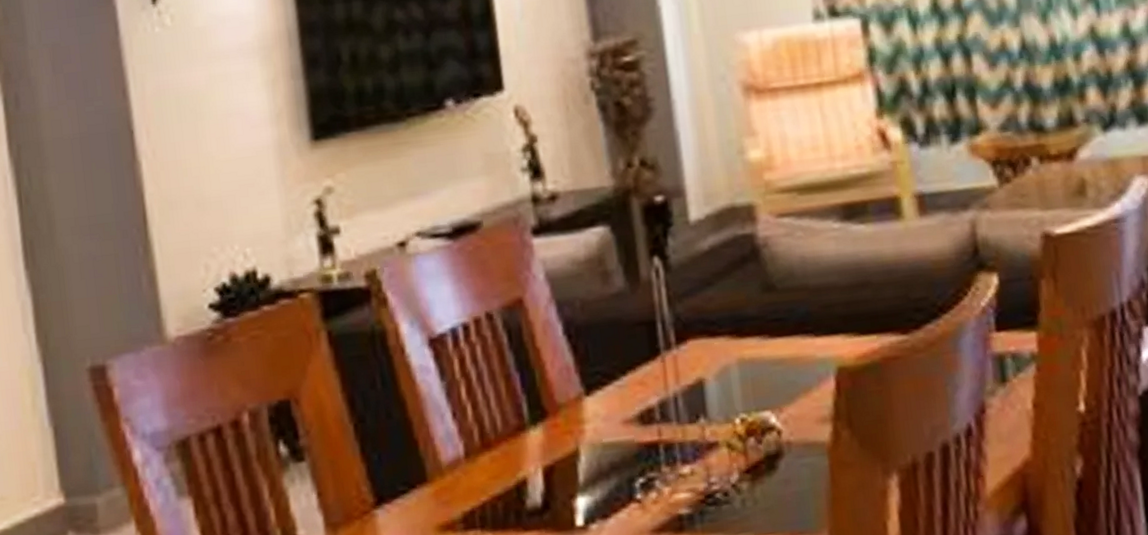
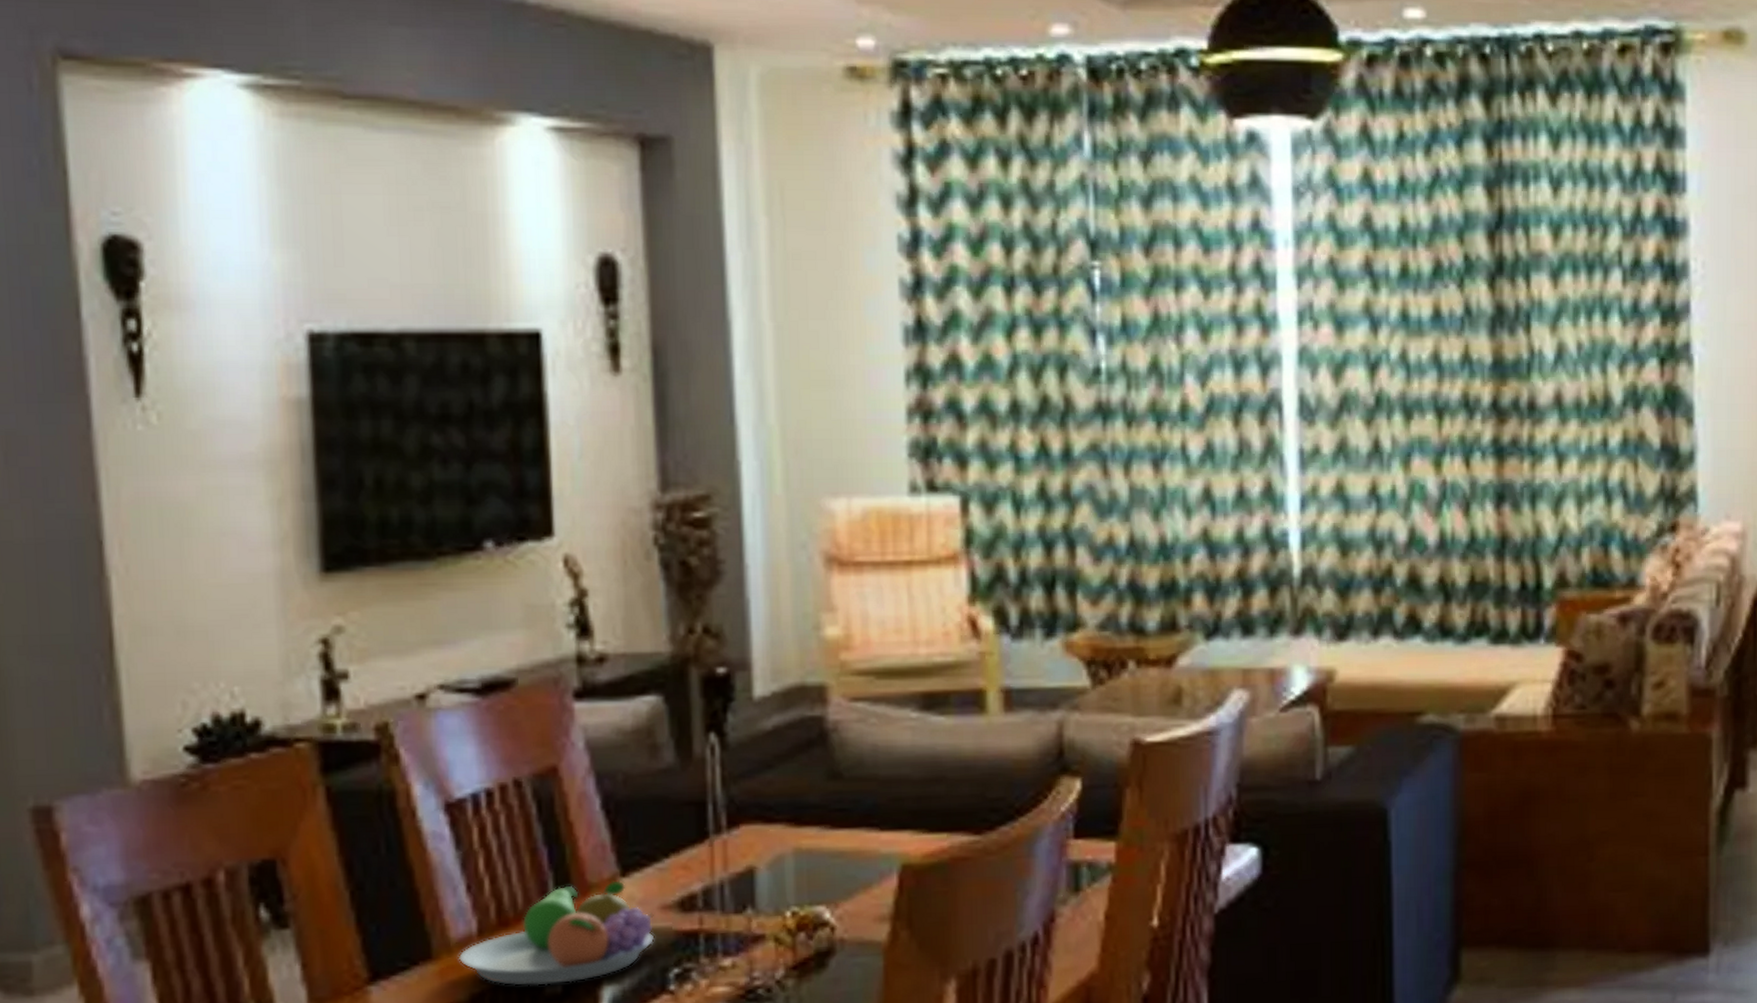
fruit bowl: none [449,399,620,503] -> present [458,880,655,987]

